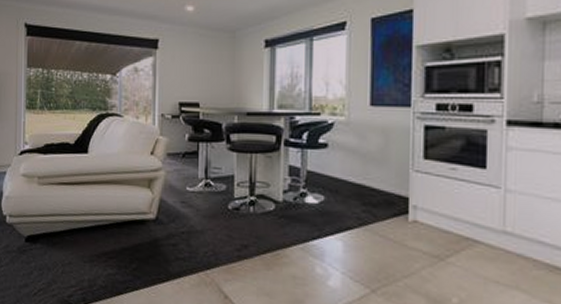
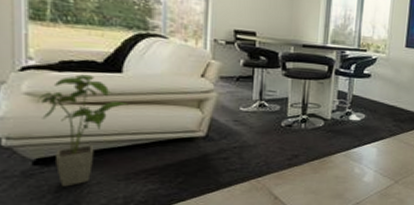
house plant: none [30,156,93,265] -> present [38,74,129,187]

